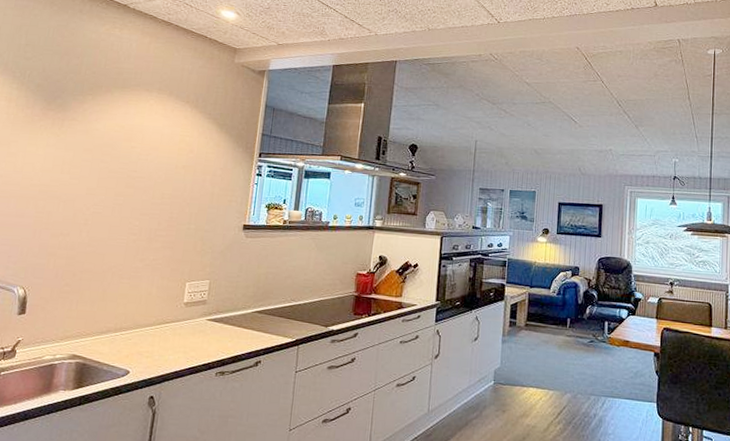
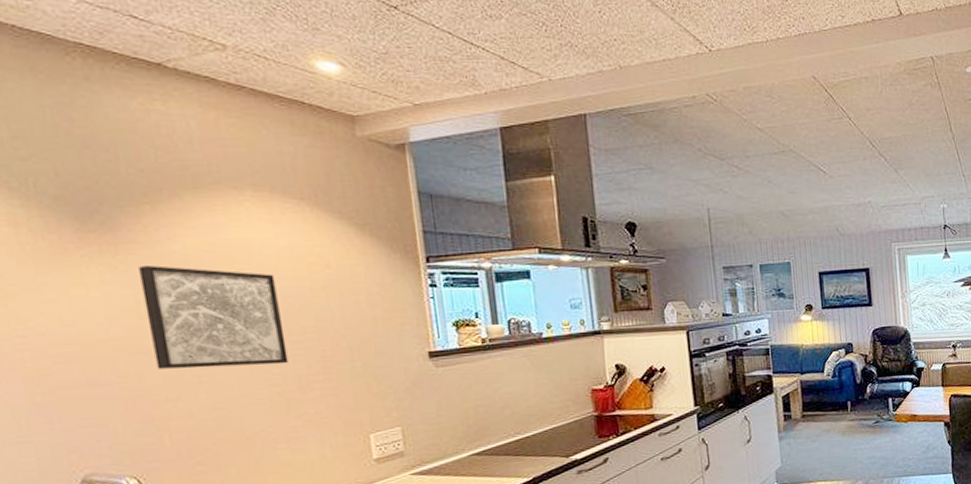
wall art: none [62,137,155,219] -> present [139,265,289,369]

